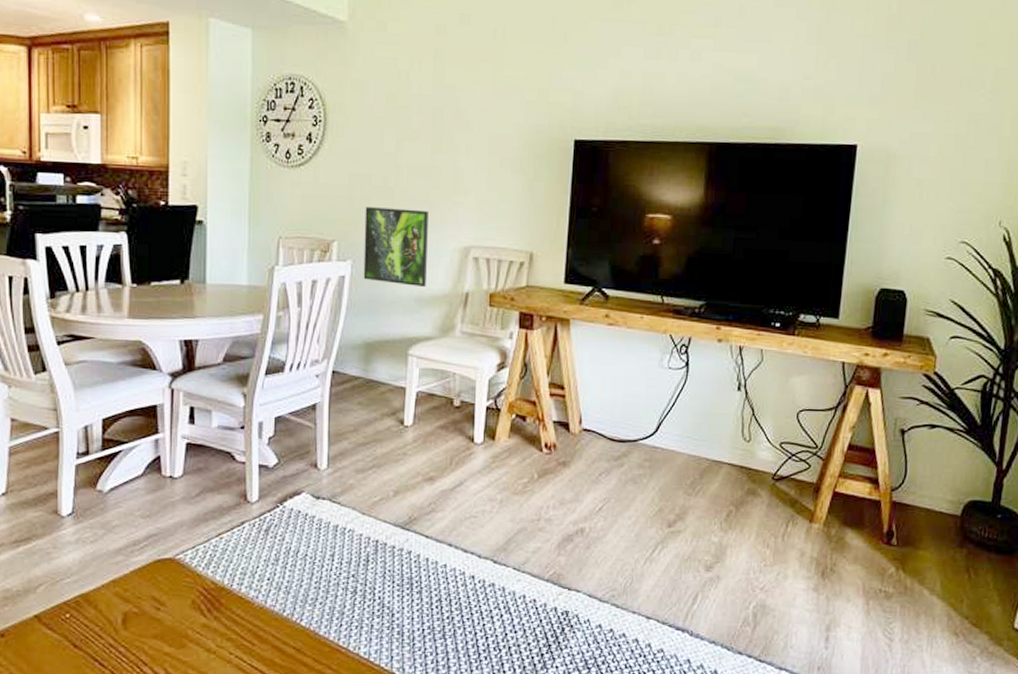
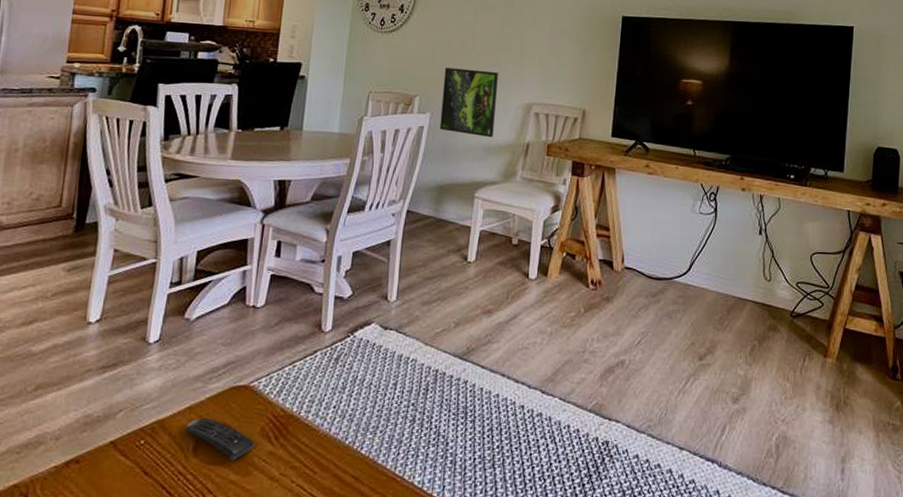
remote control: none [111,591,187,633] -> present [185,417,255,461]

